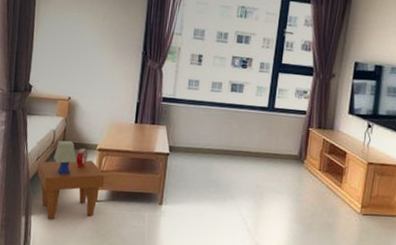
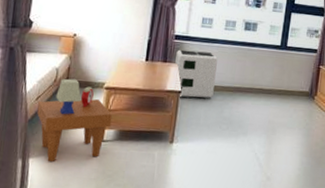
air purifier: none [163,111,204,161] -> present [175,49,218,98]

